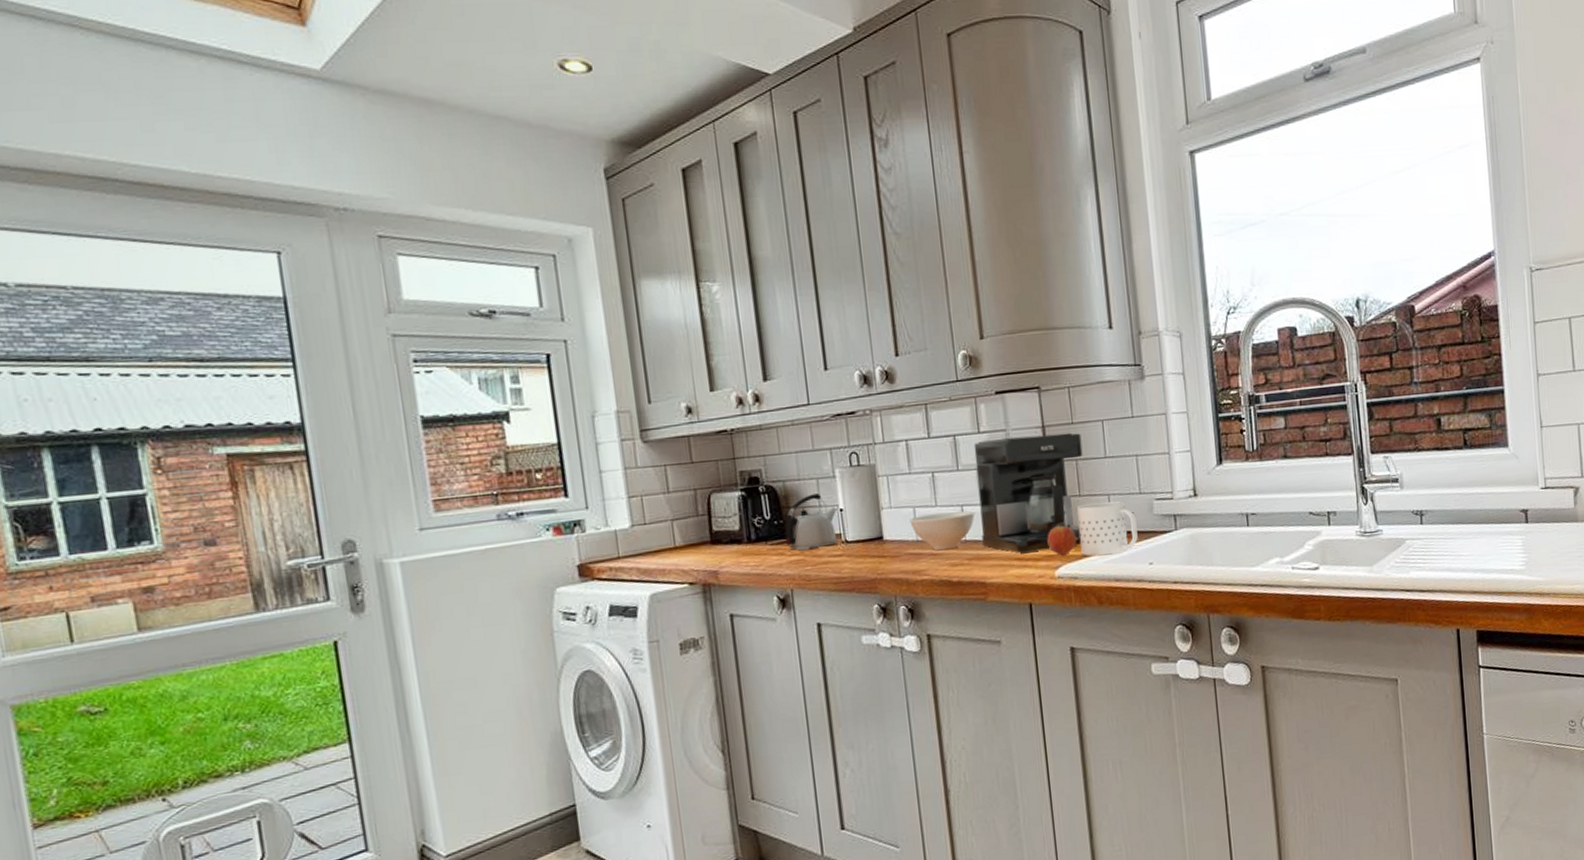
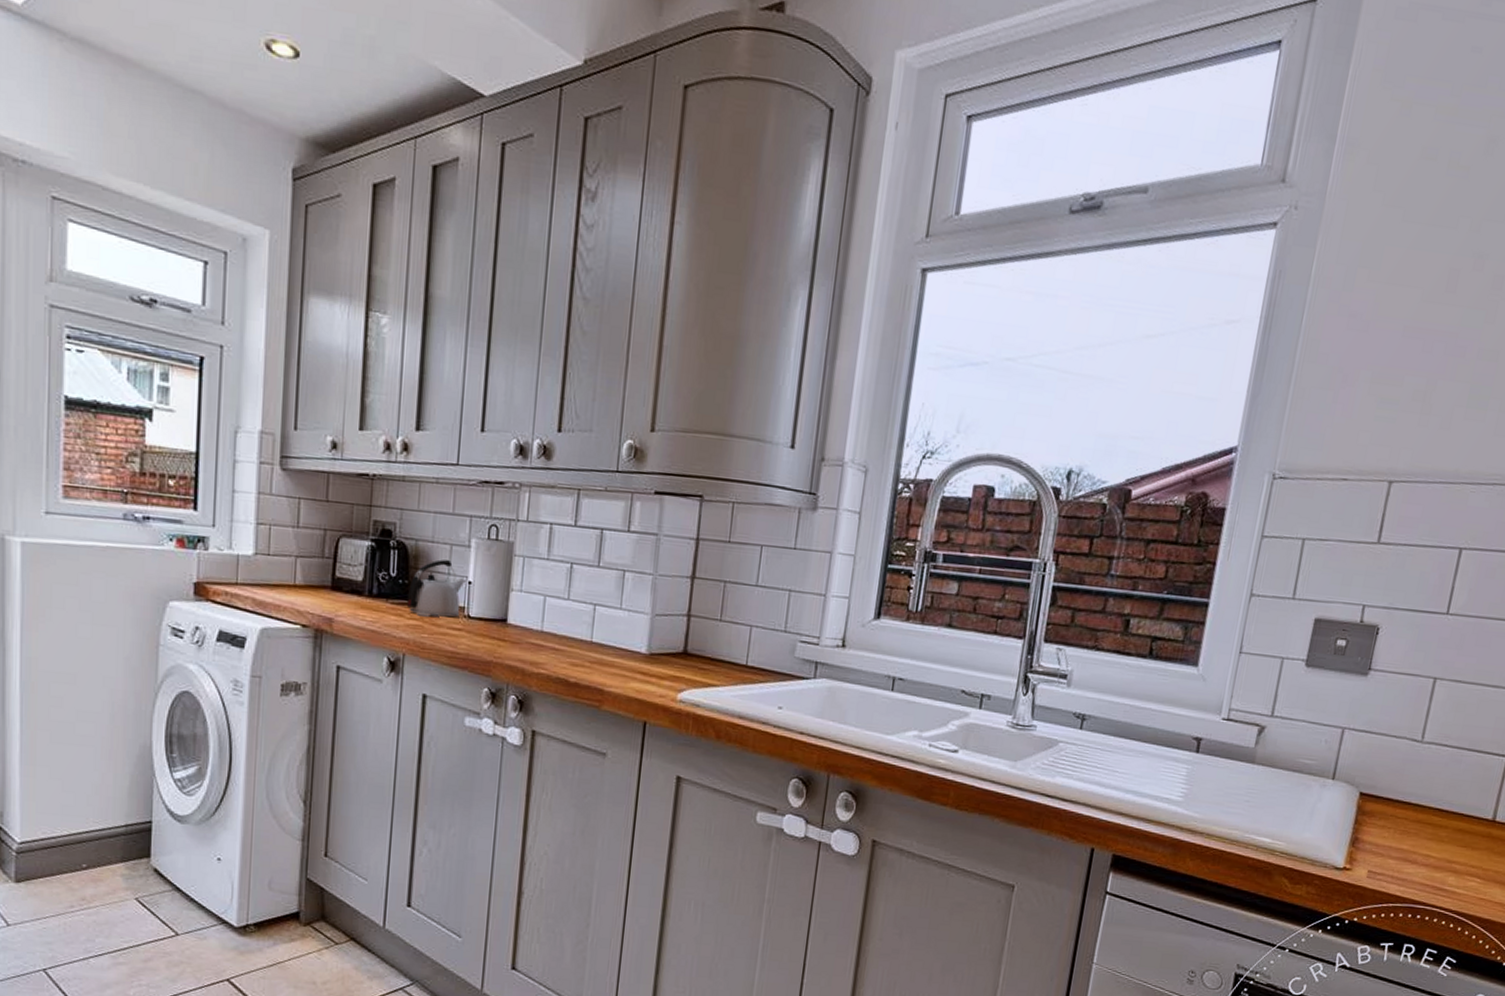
bowl: present [909,511,975,551] -> none [537,605,607,649]
coffee maker: present [974,432,1083,554] -> none [608,540,736,672]
fruit: present [1047,521,1077,555] -> none [676,643,708,679]
mug: present [1076,501,1138,557] -> none [708,631,775,691]

